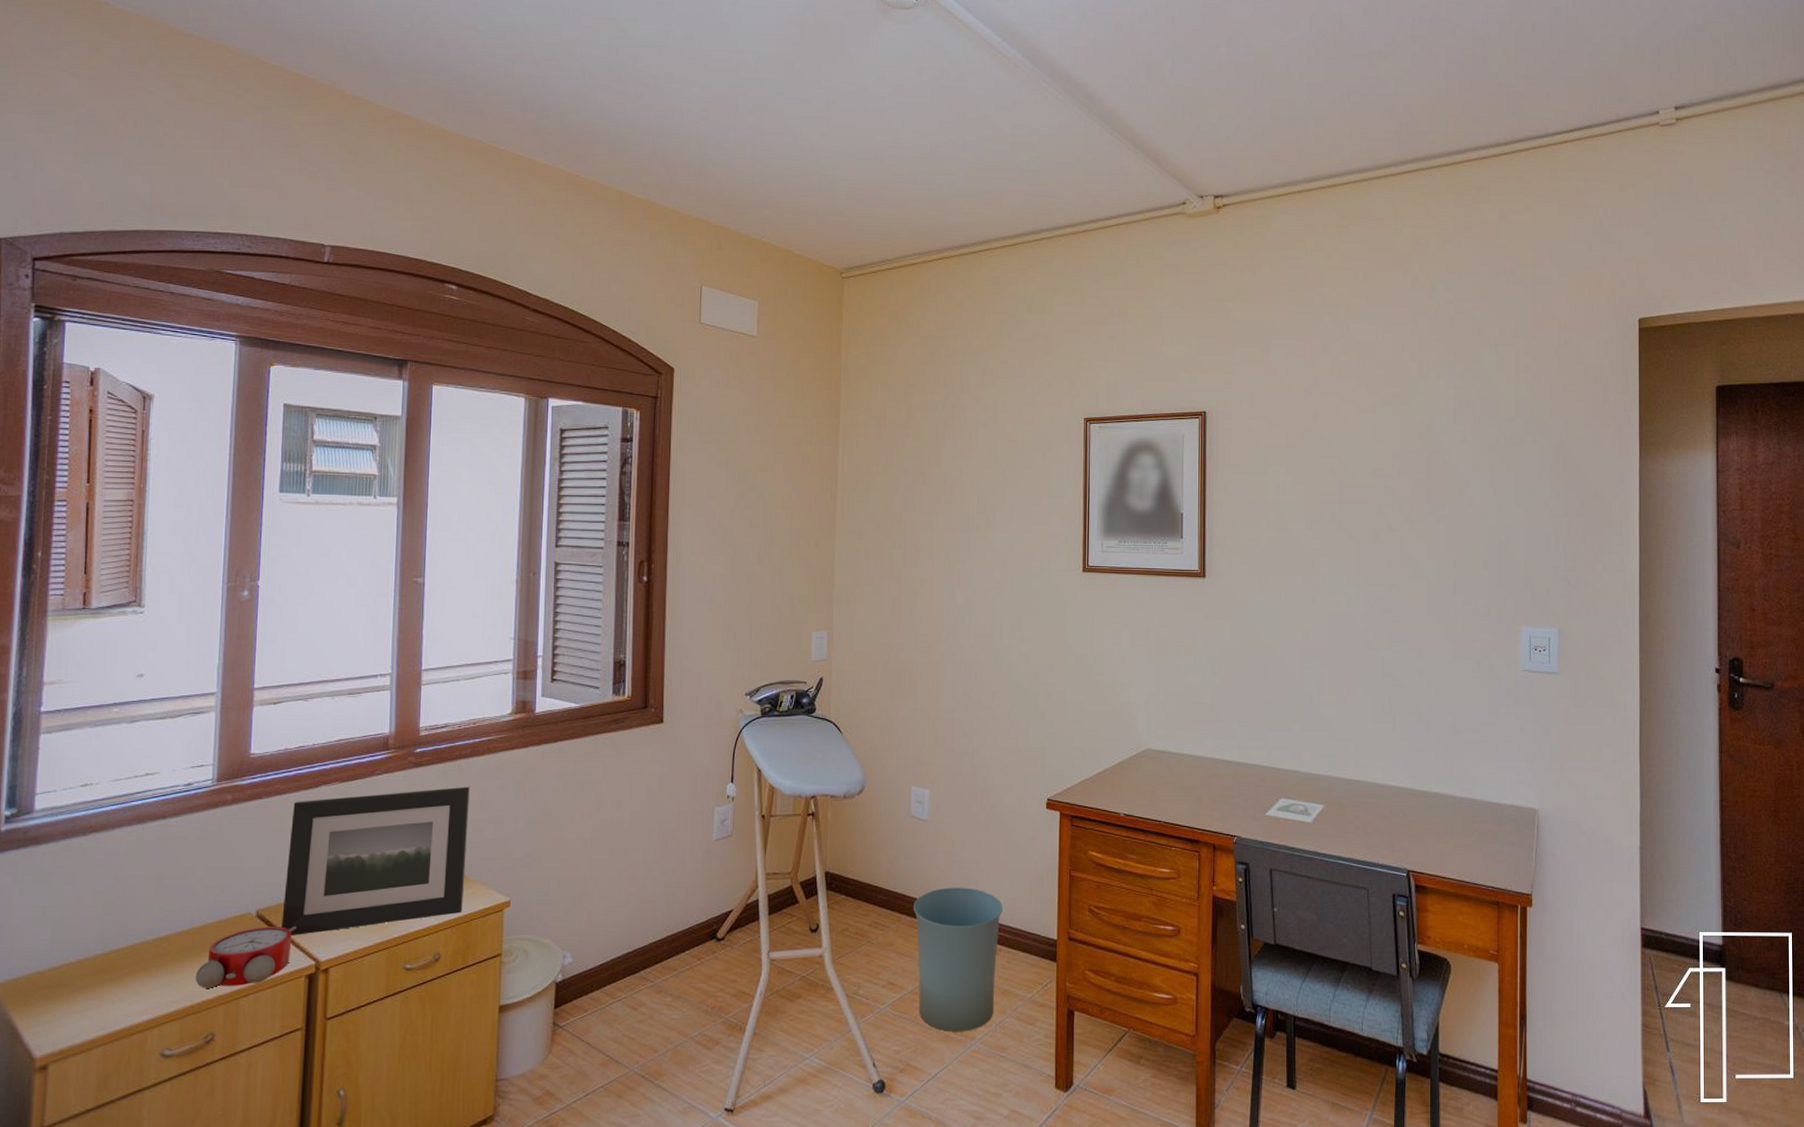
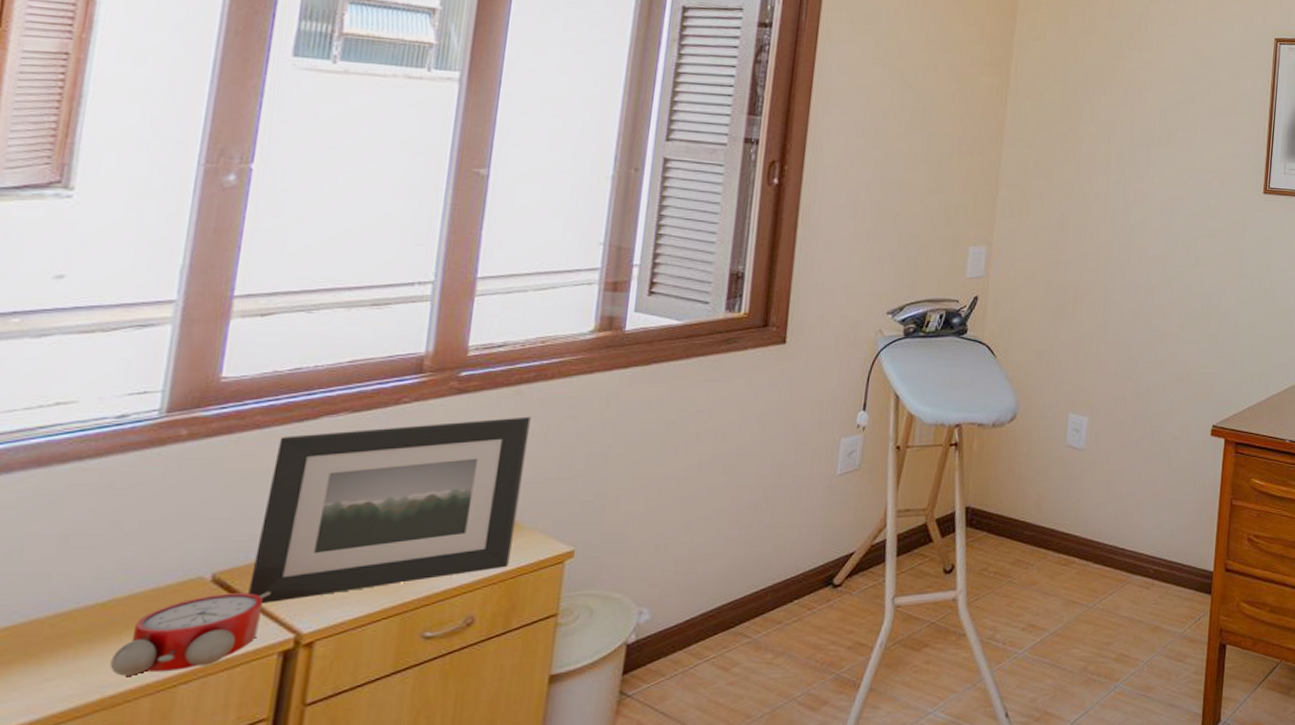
waste bin: present [914,887,1003,1032] -> none [1060,519,1159,674]

